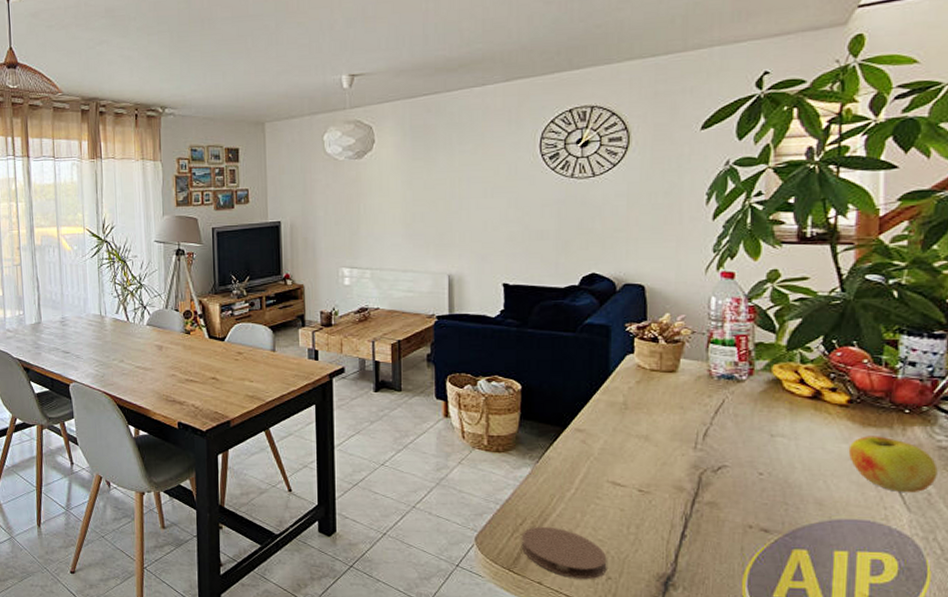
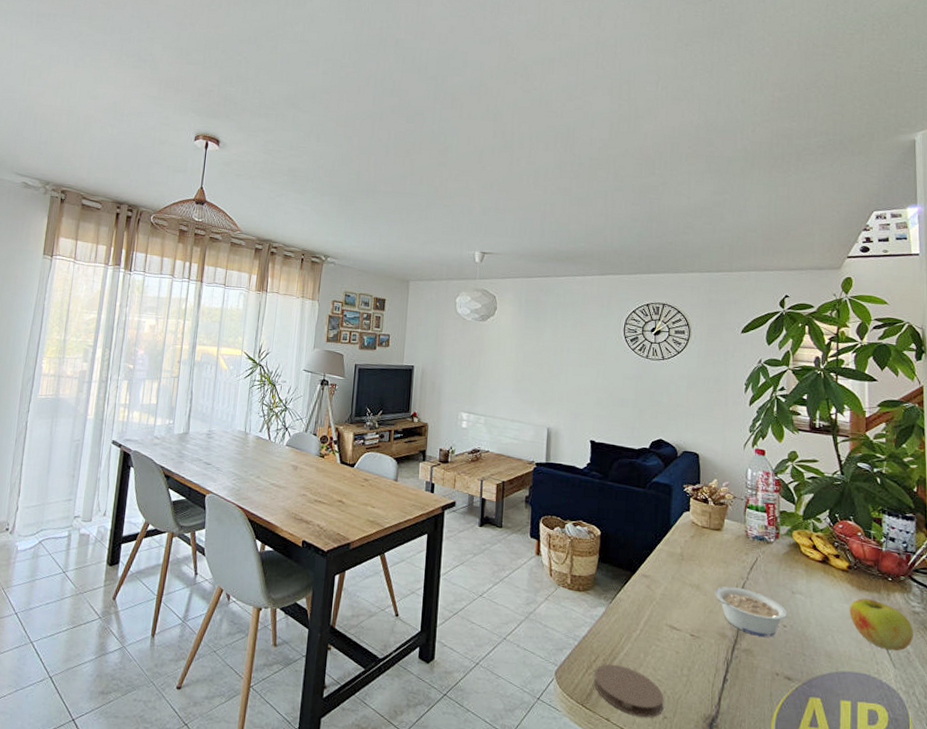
legume: none [669,434,765,487] -> present [715,586,788,637]

